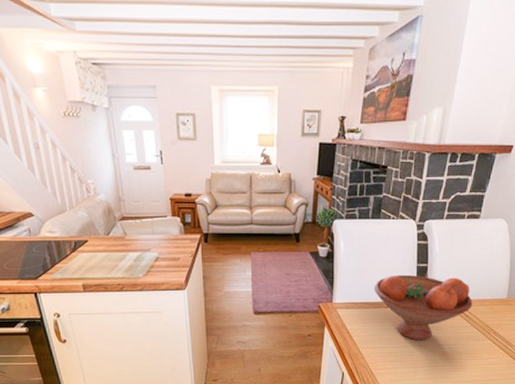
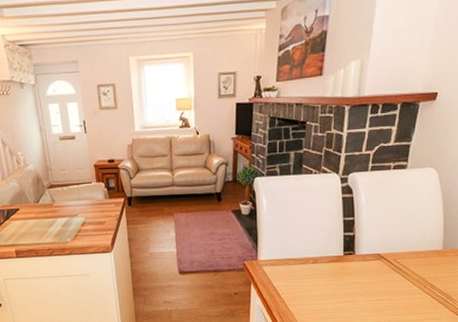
fruit bowl: present [374,274,473,341] -> none [299,229,405,296]

